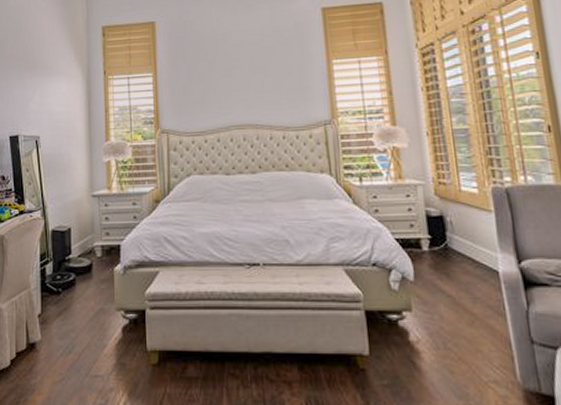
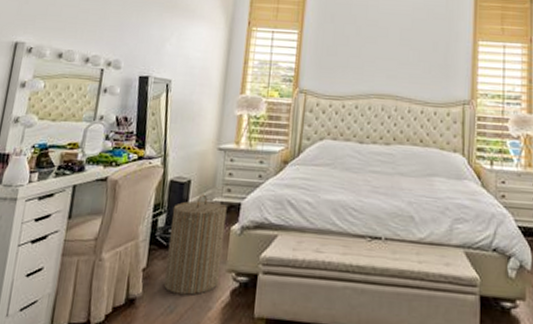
laundry hamper: none [58,240,110,335] -> present [164,194,227,295]

